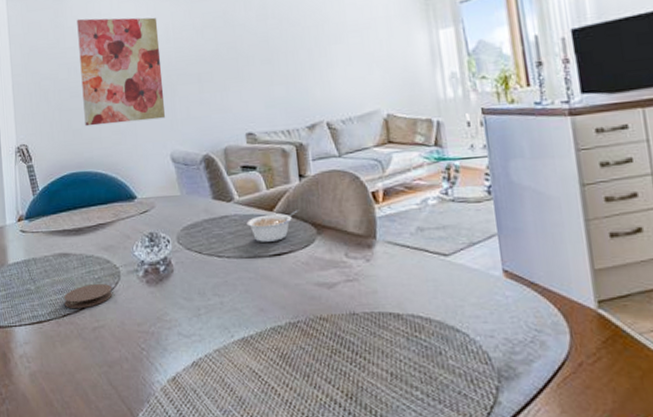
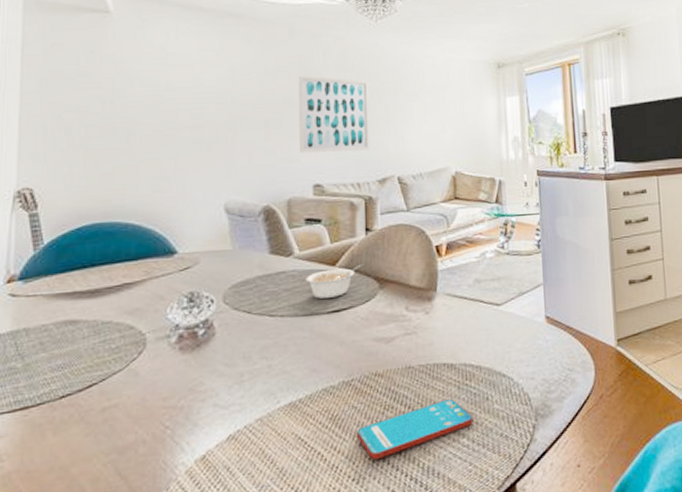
coaster: present [64,284,112,308] -> none [64,354,133,387]
wall art: present [77,17,166,127] -> none [118,46,223,170]
wall art: none [223,27,297,103] -> present [298,75,371,153]
smartphone: none [306,349,426,401] -> present [357,399,473,460]

